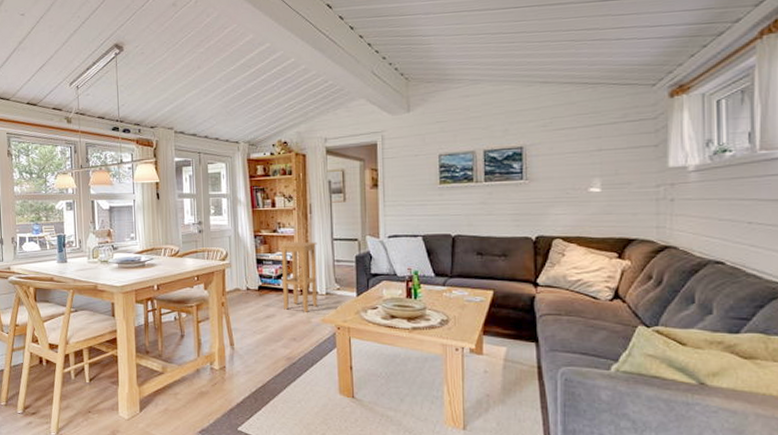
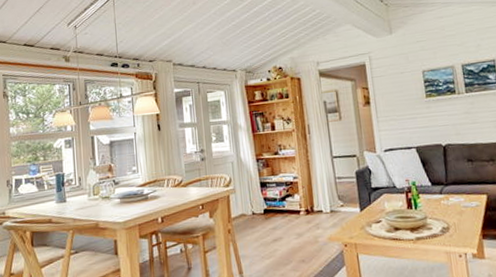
stool: present [279,241,318,312] -> none [281,161,324,232]

